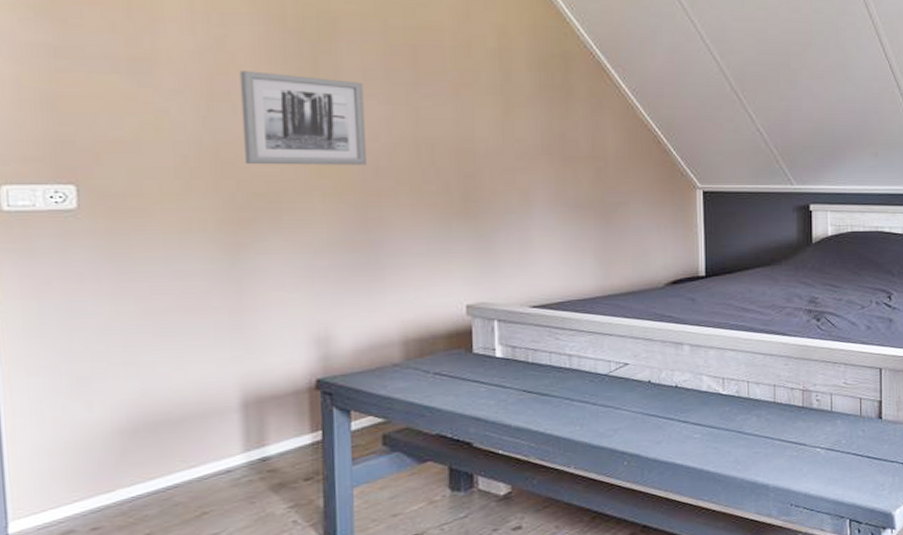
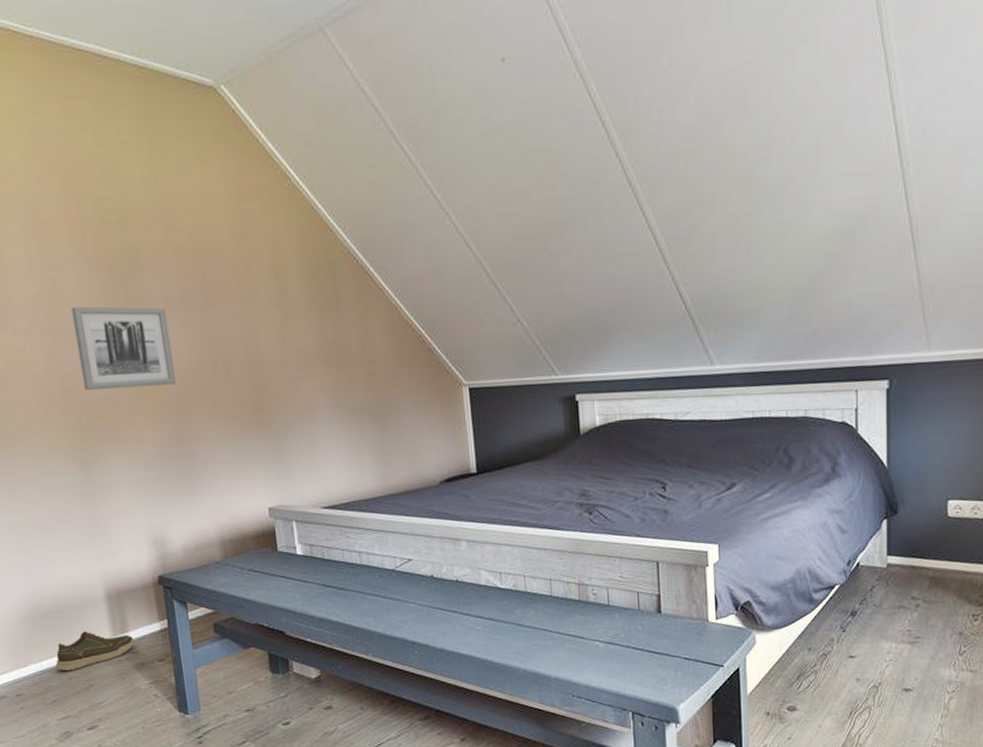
shoe: none [156,446,273,496] -> present [55,631,134,671]

